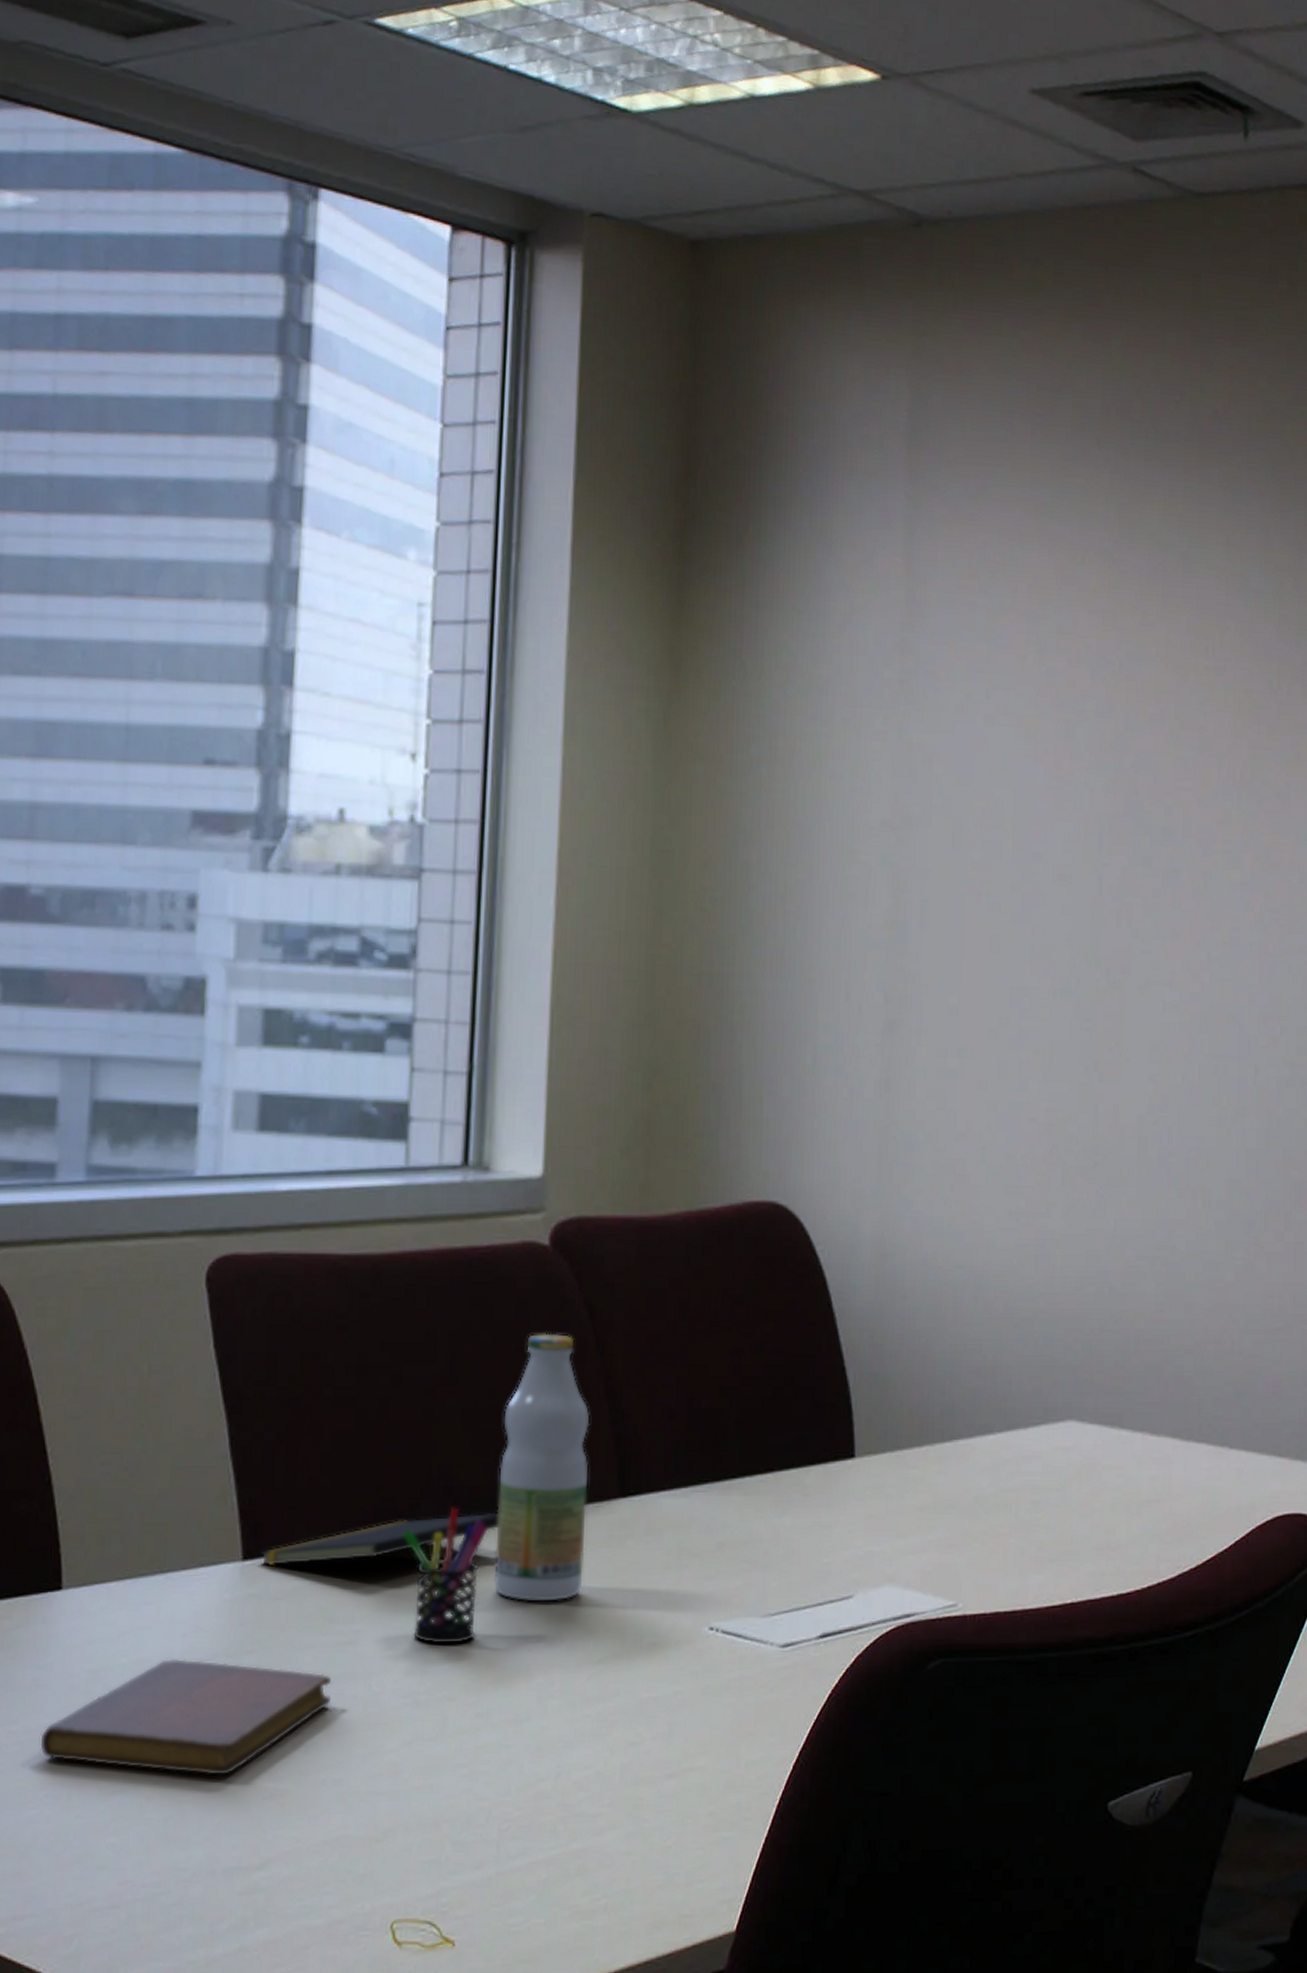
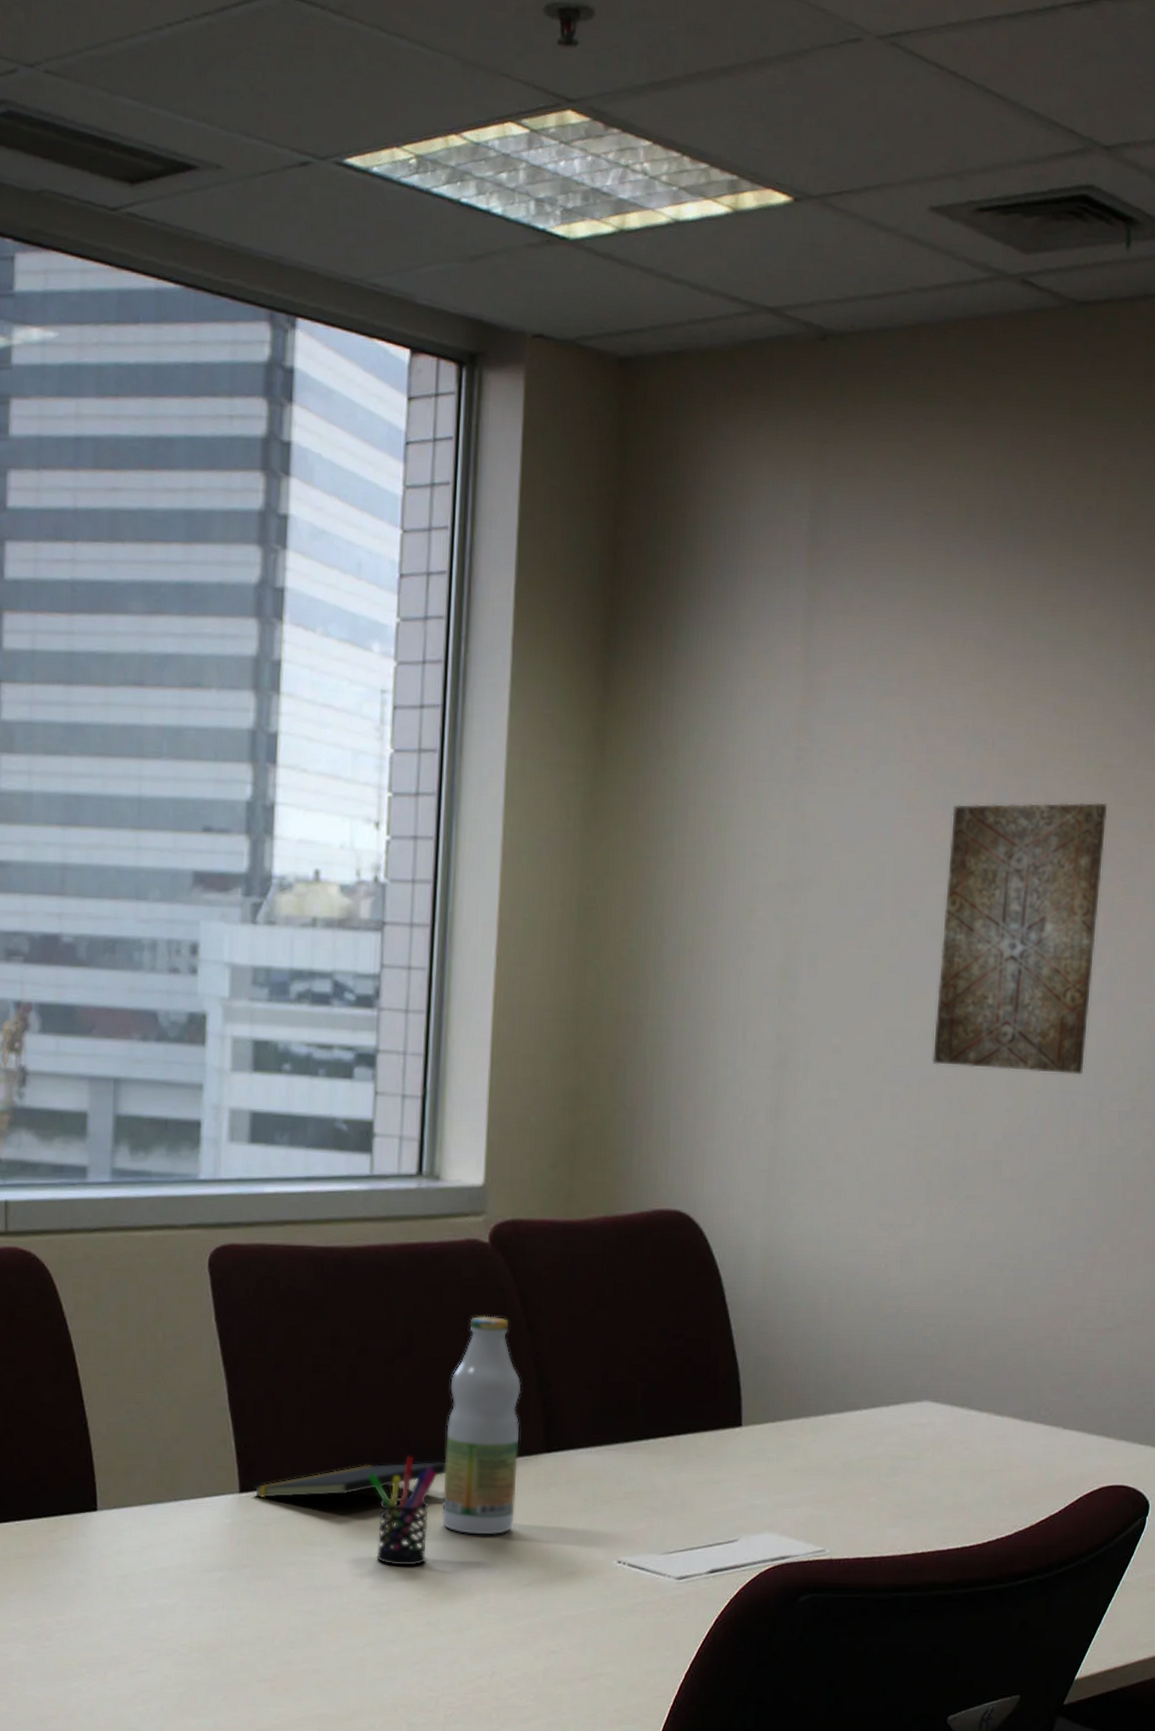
notebook: present [40,1659,332,1776] -> none [82,1569,311,1662]
wall art: none [1063,731,1250,1037] -> present [932,802,1107,1075]

